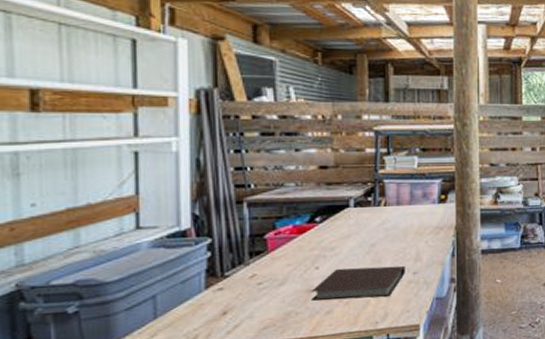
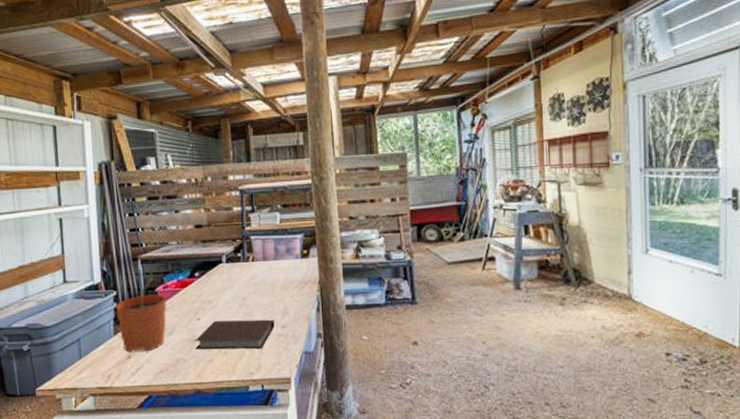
plant pot: none [210,223,278,309] -> present [116,278,167,353]

